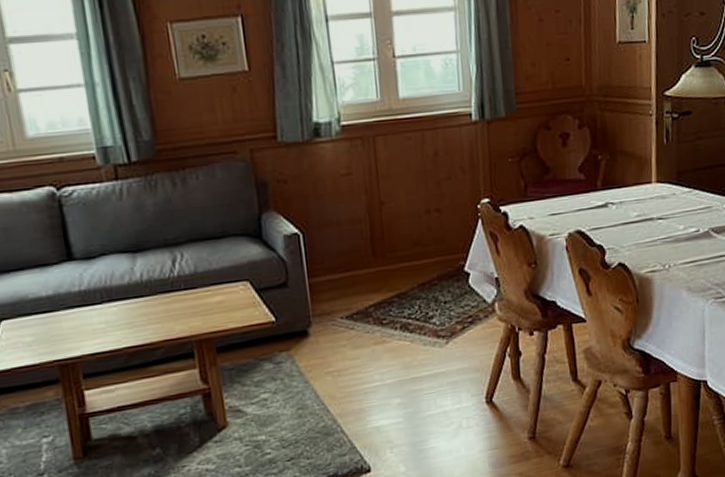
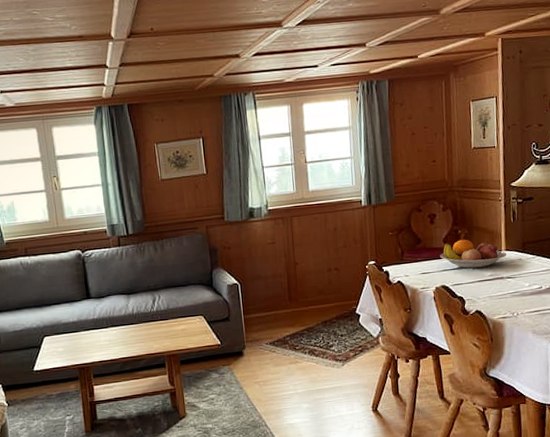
fruit bowl: none [574,167,658,207] -> present [440,239,507,269]

